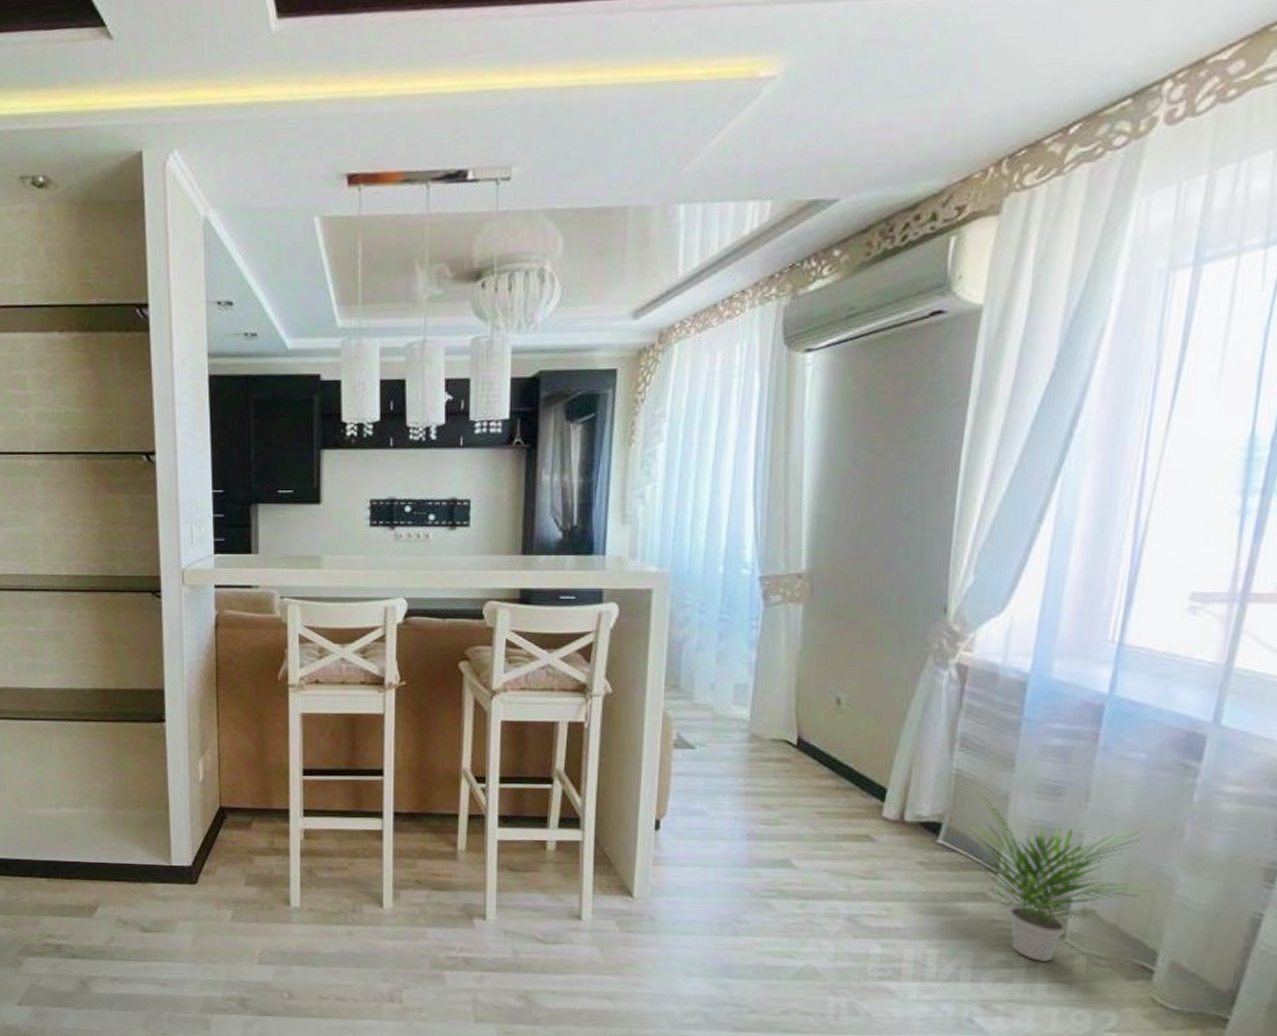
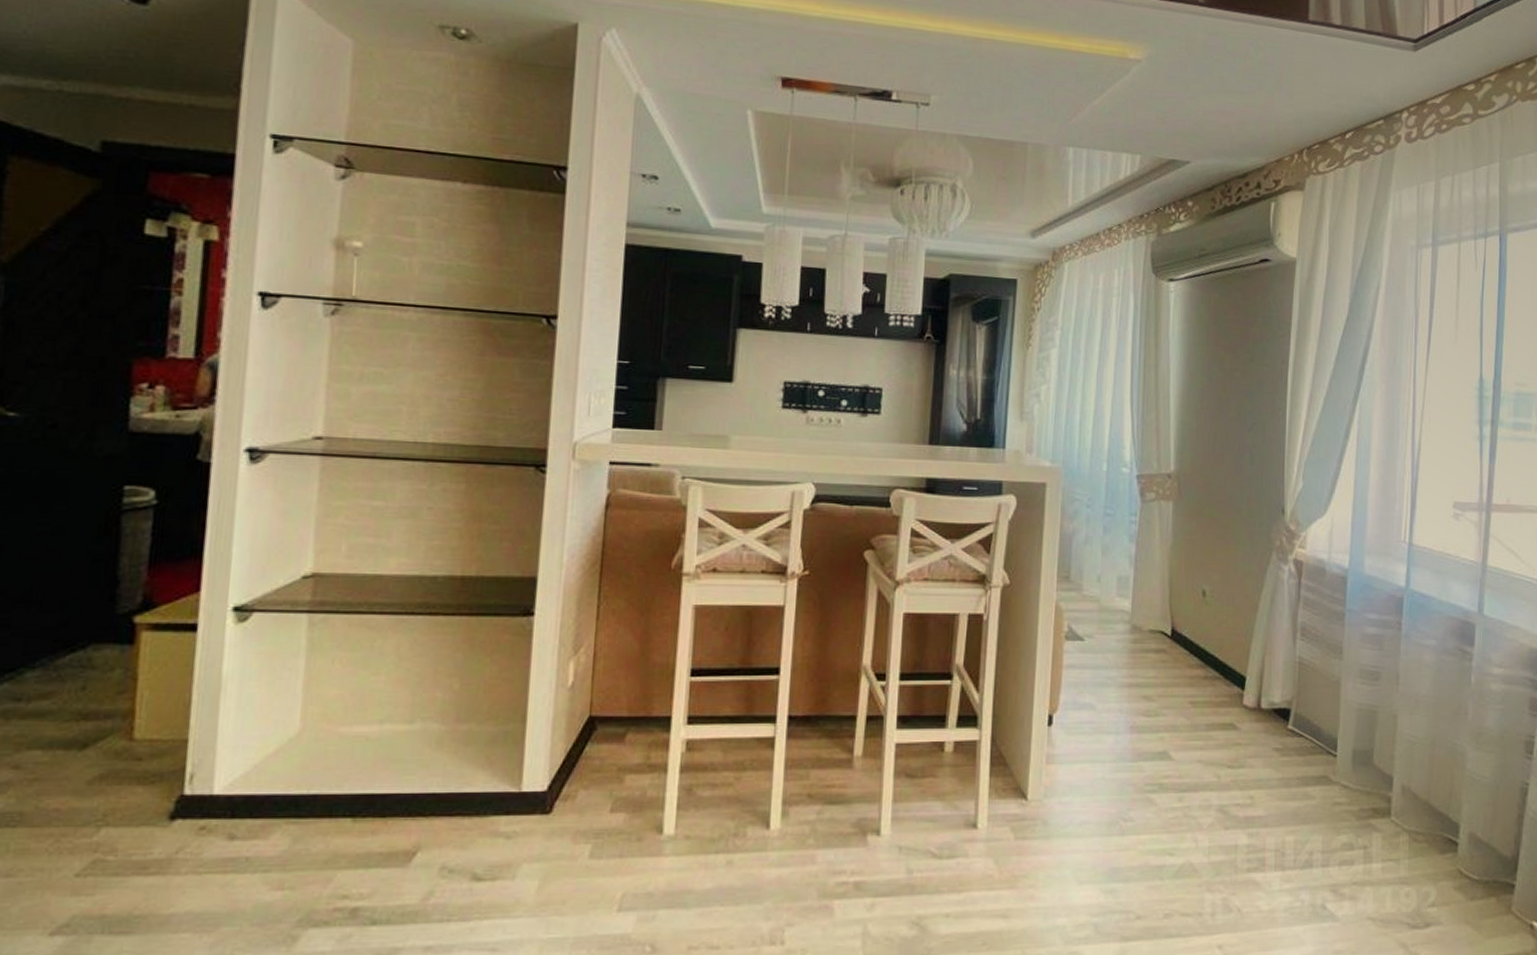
potted plant: present [965,792,1151,963] -> none [1308,679,1450,842]

